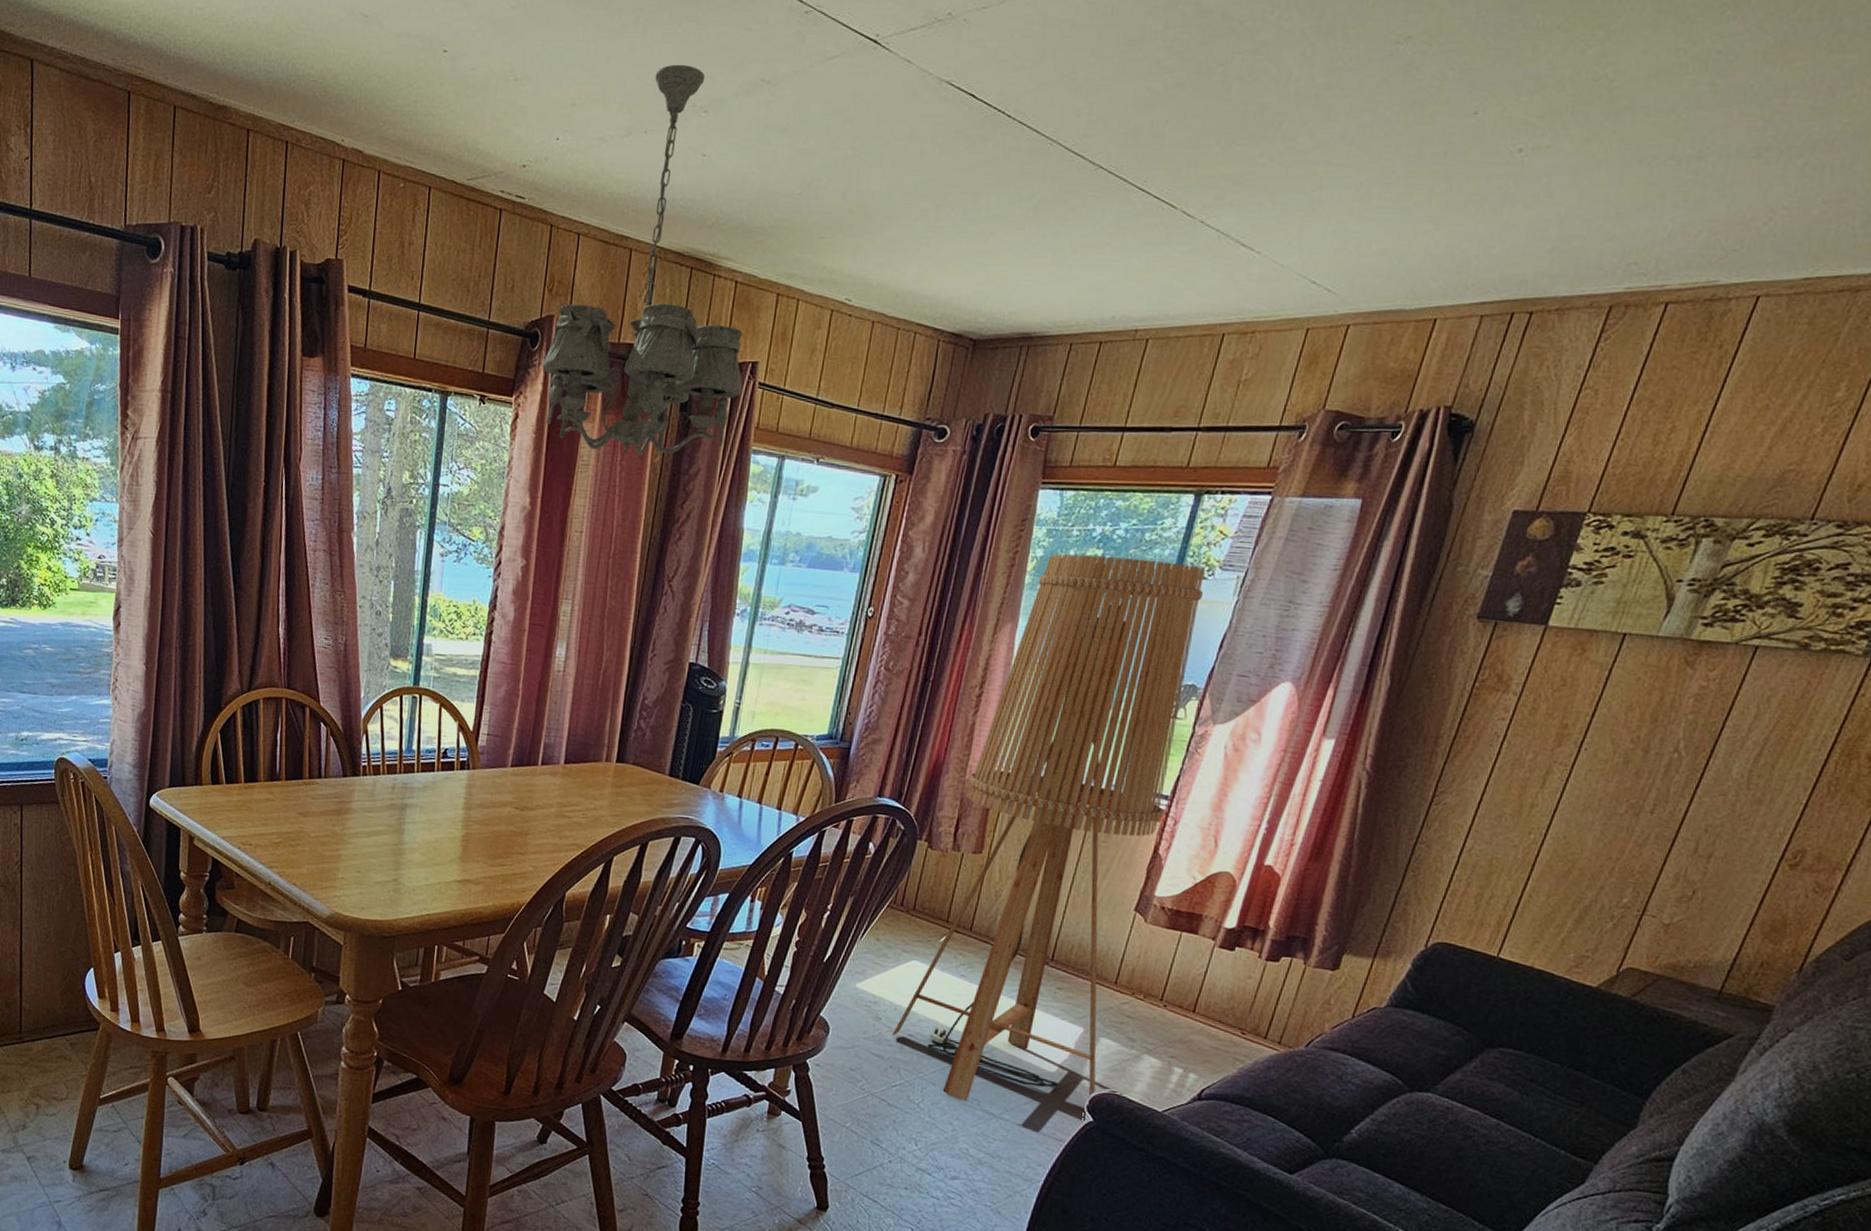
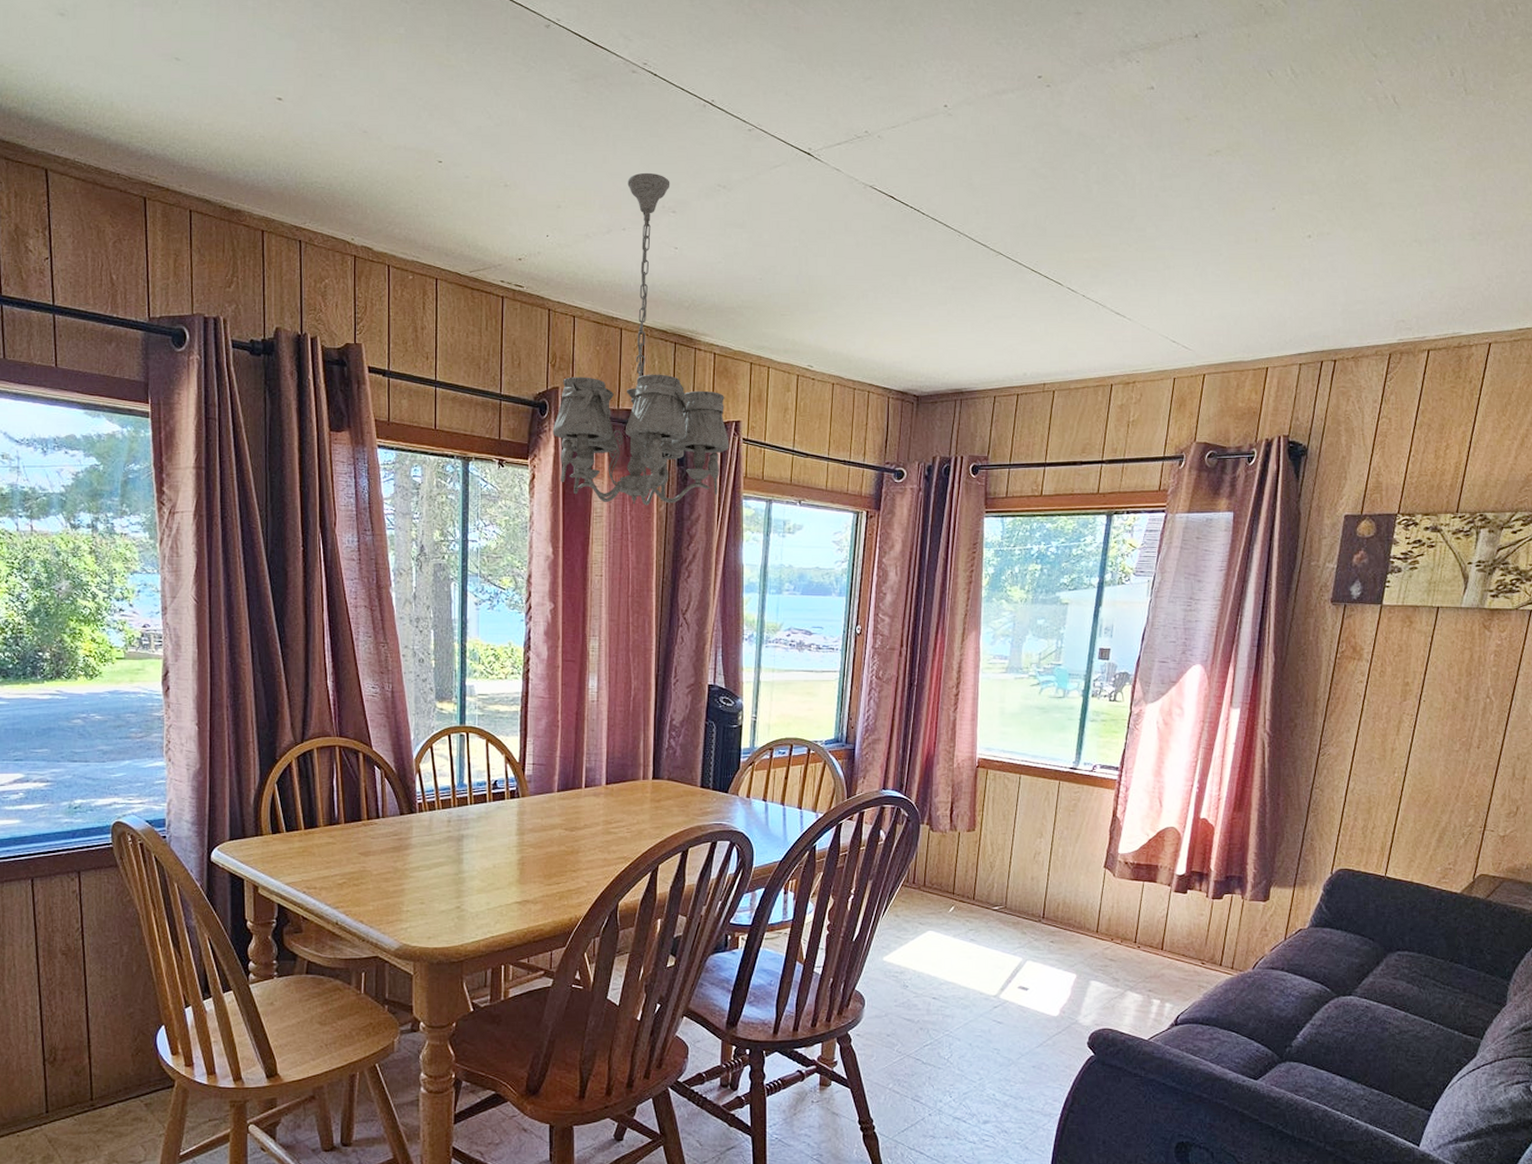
floor lamp: present [892,554,1205,1102] -> none [919,570,1124,1052]

